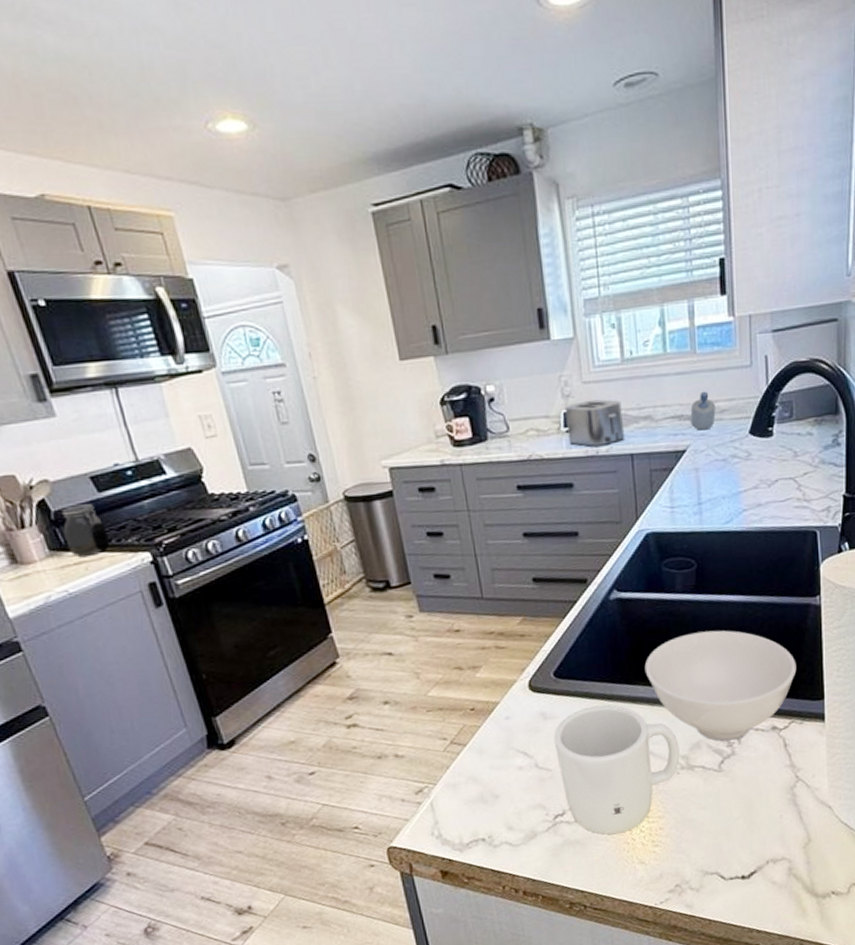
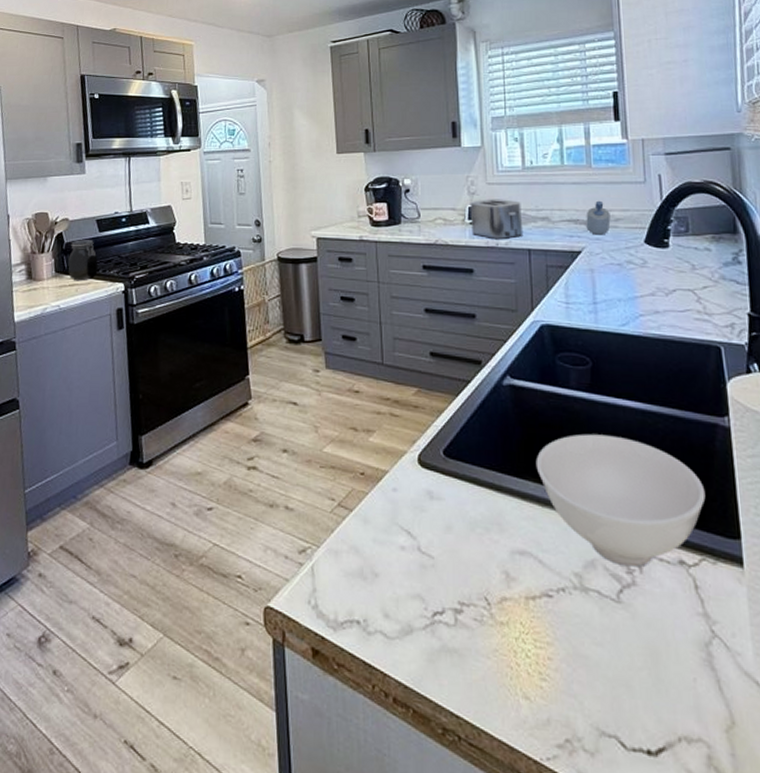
mug: present [553,704,680,835] -> none [438,494,572,653]

